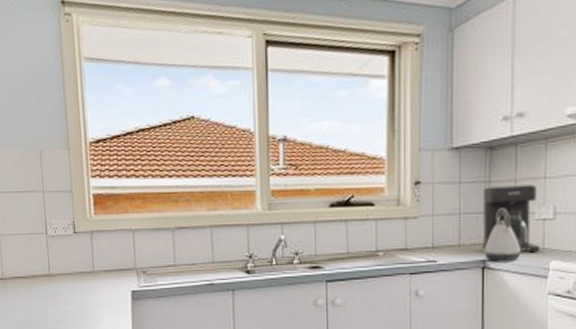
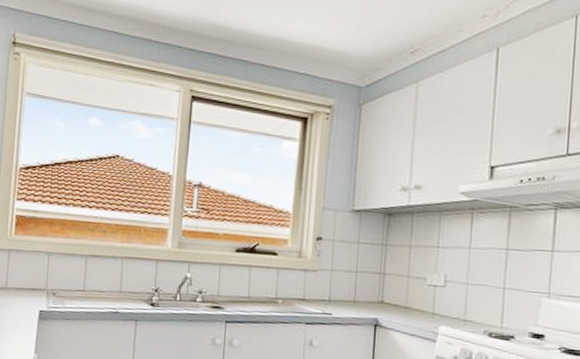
coffee maker: present [481,185,540,253] -> none [375,249,430,317]
kettle: present [484,208,522,261] -> none [377,270,413,322]

